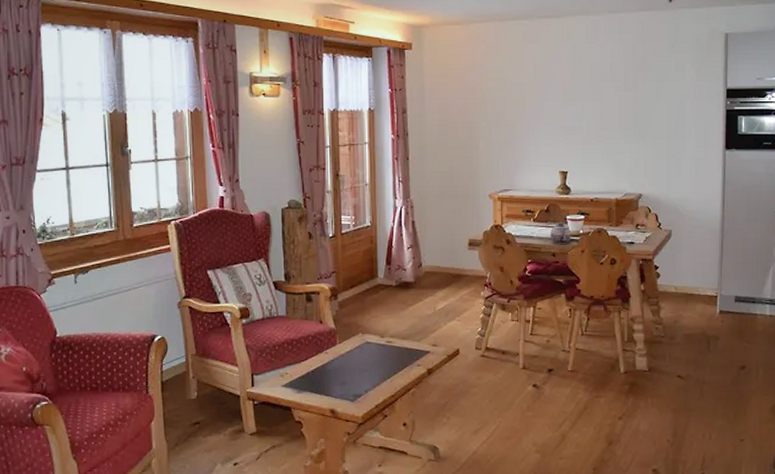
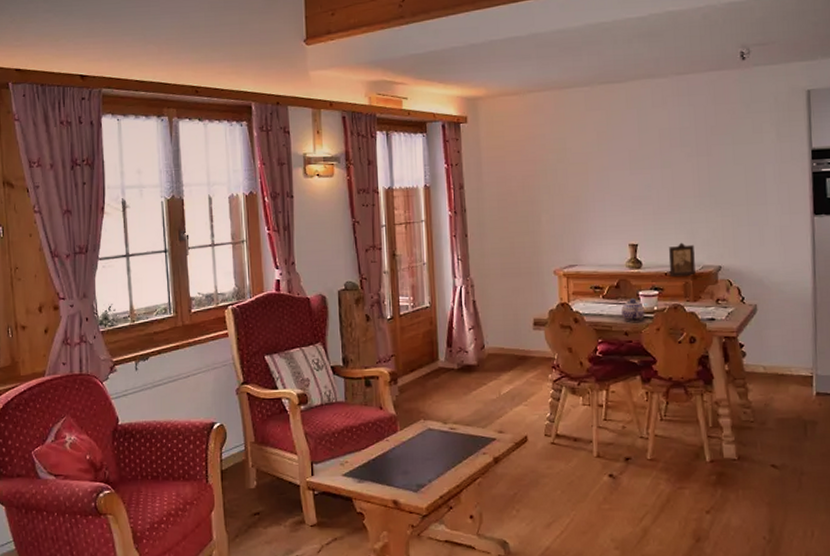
photo frame: none [595,171,619,202] -> present [668,242,696,276]

